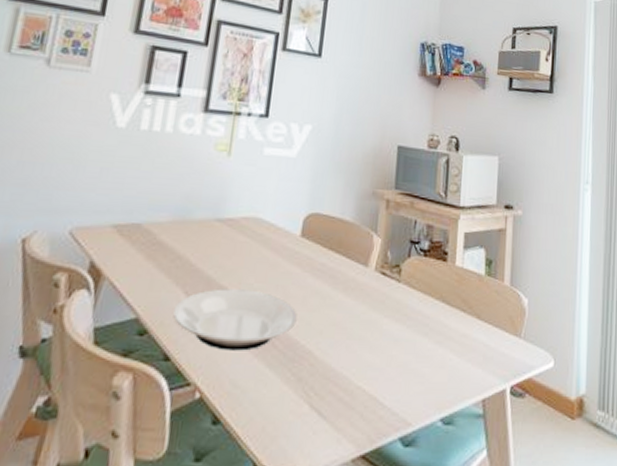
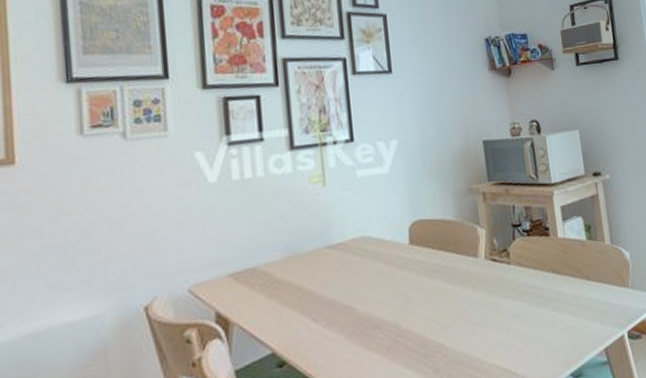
plate: present [173,288,297,351] -> none [306,302,423,363]

